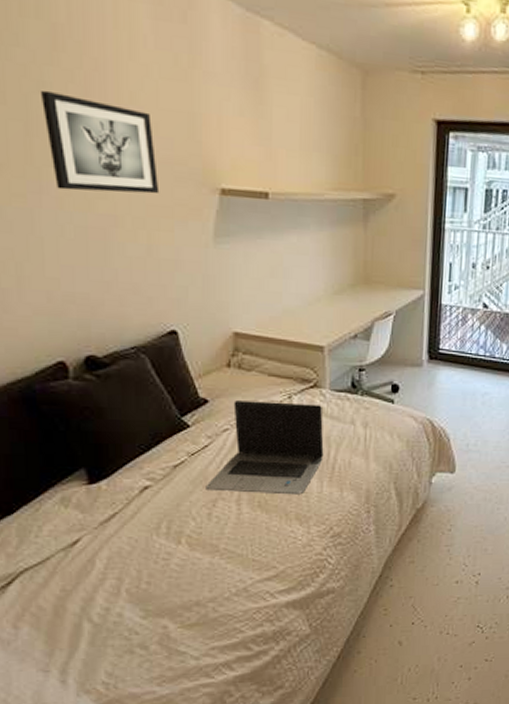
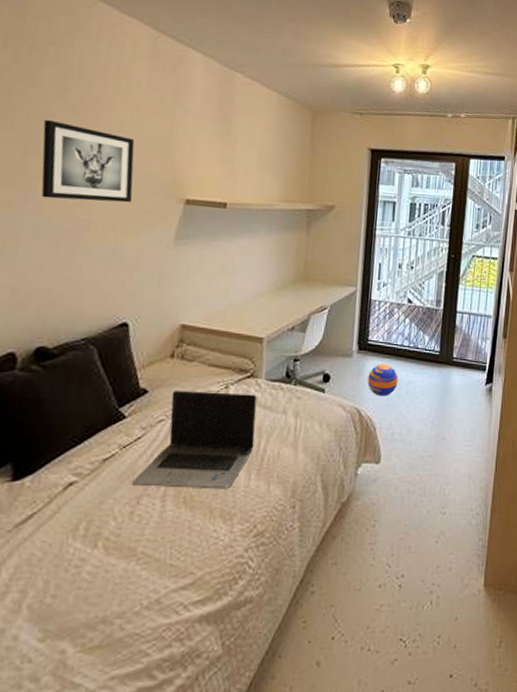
ball: none [440,374,473,408] -> present [367,364,399,397]

